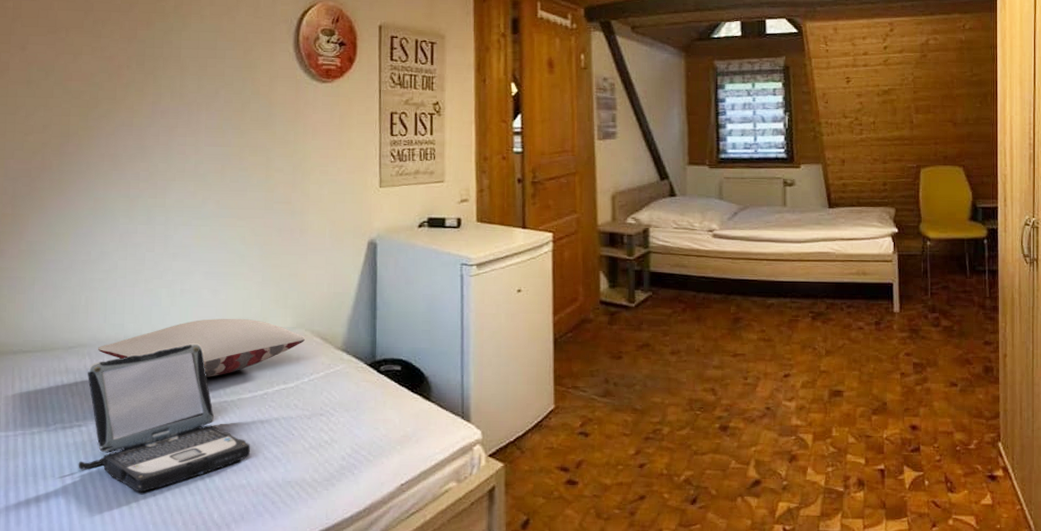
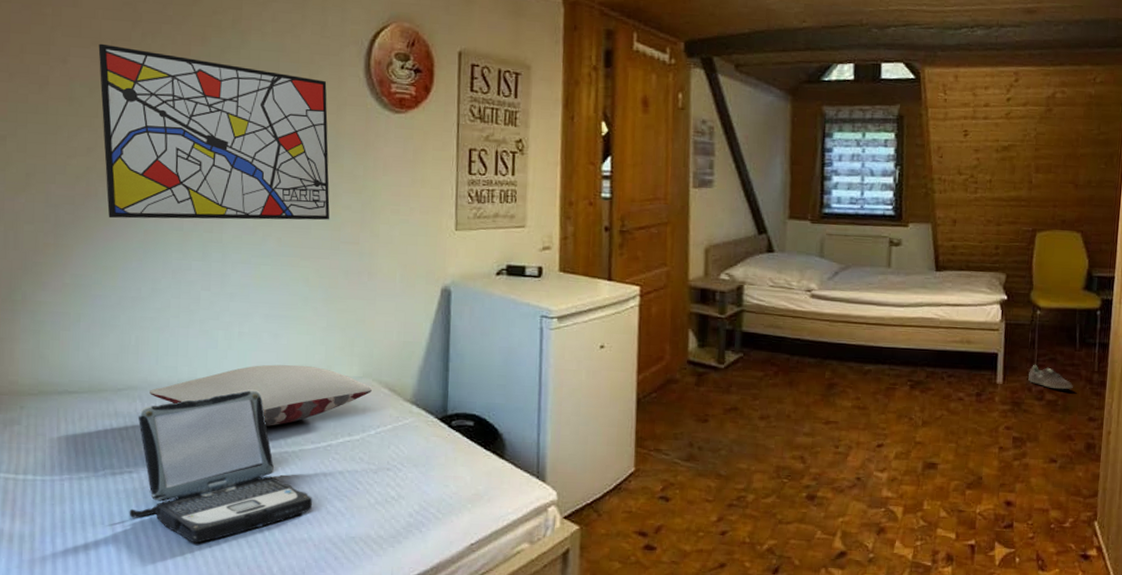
wall art: none [54,31,264,189] -> present [98,43,330,220]
sneaker: none [924,293,967,316] -> present [1028,365,1073,390]

